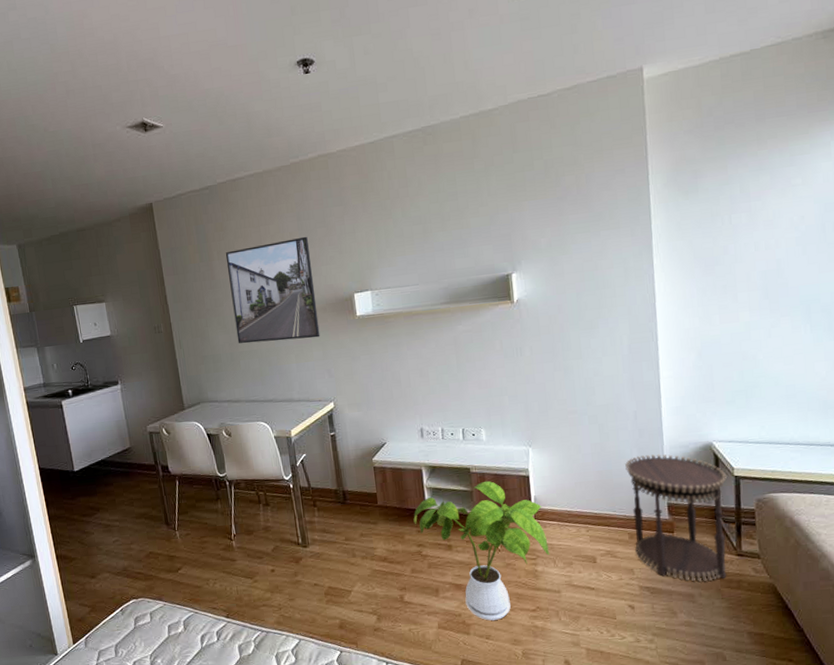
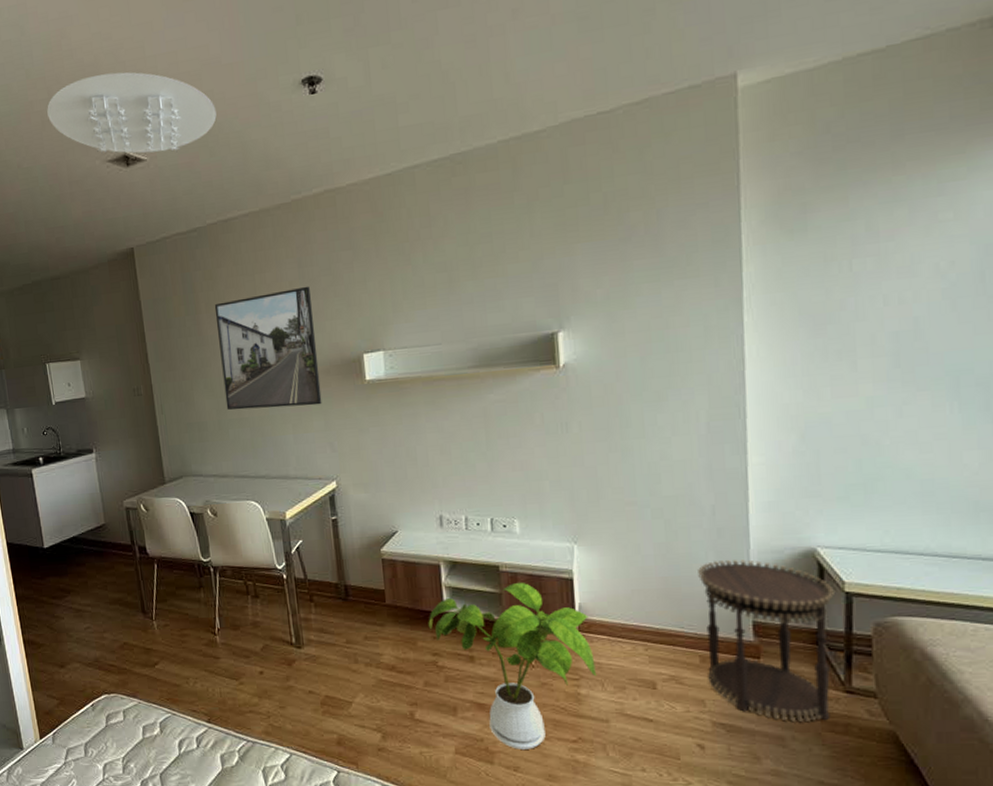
ceiling light: none [71,49,224,121] -> present [47,71,217,154]

